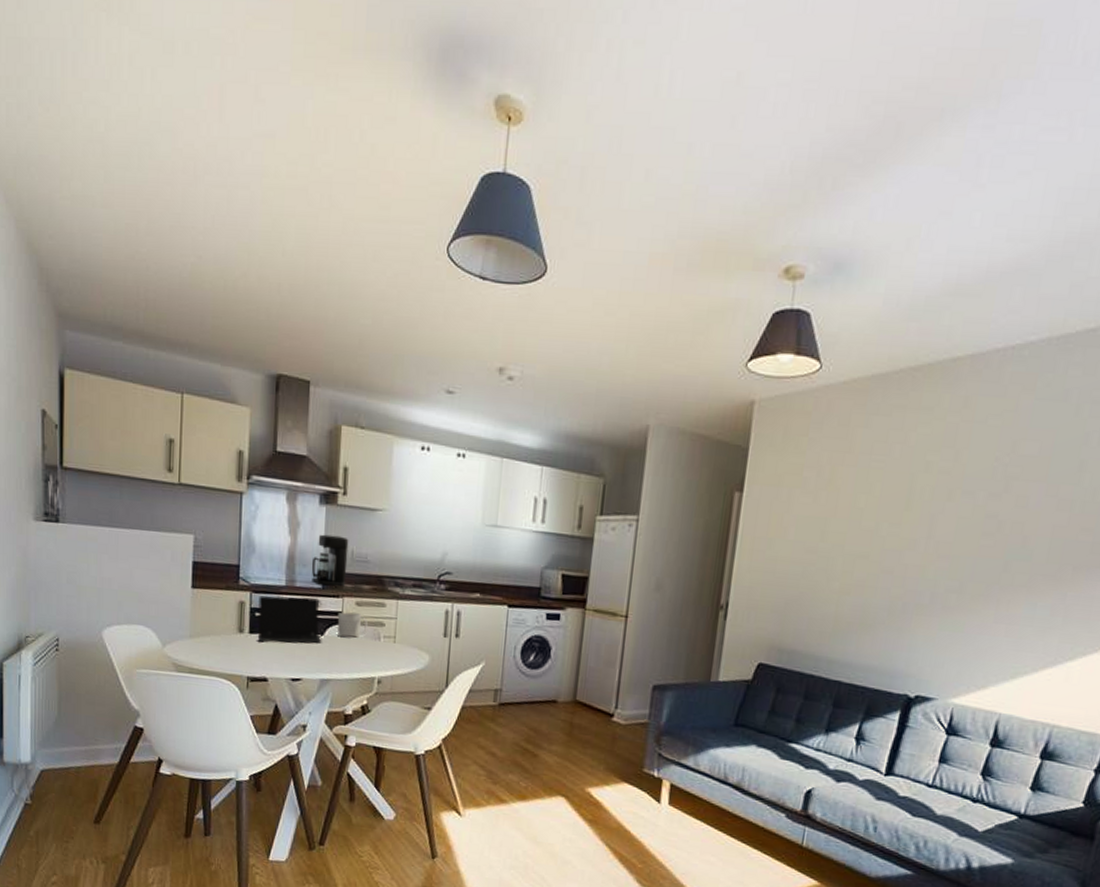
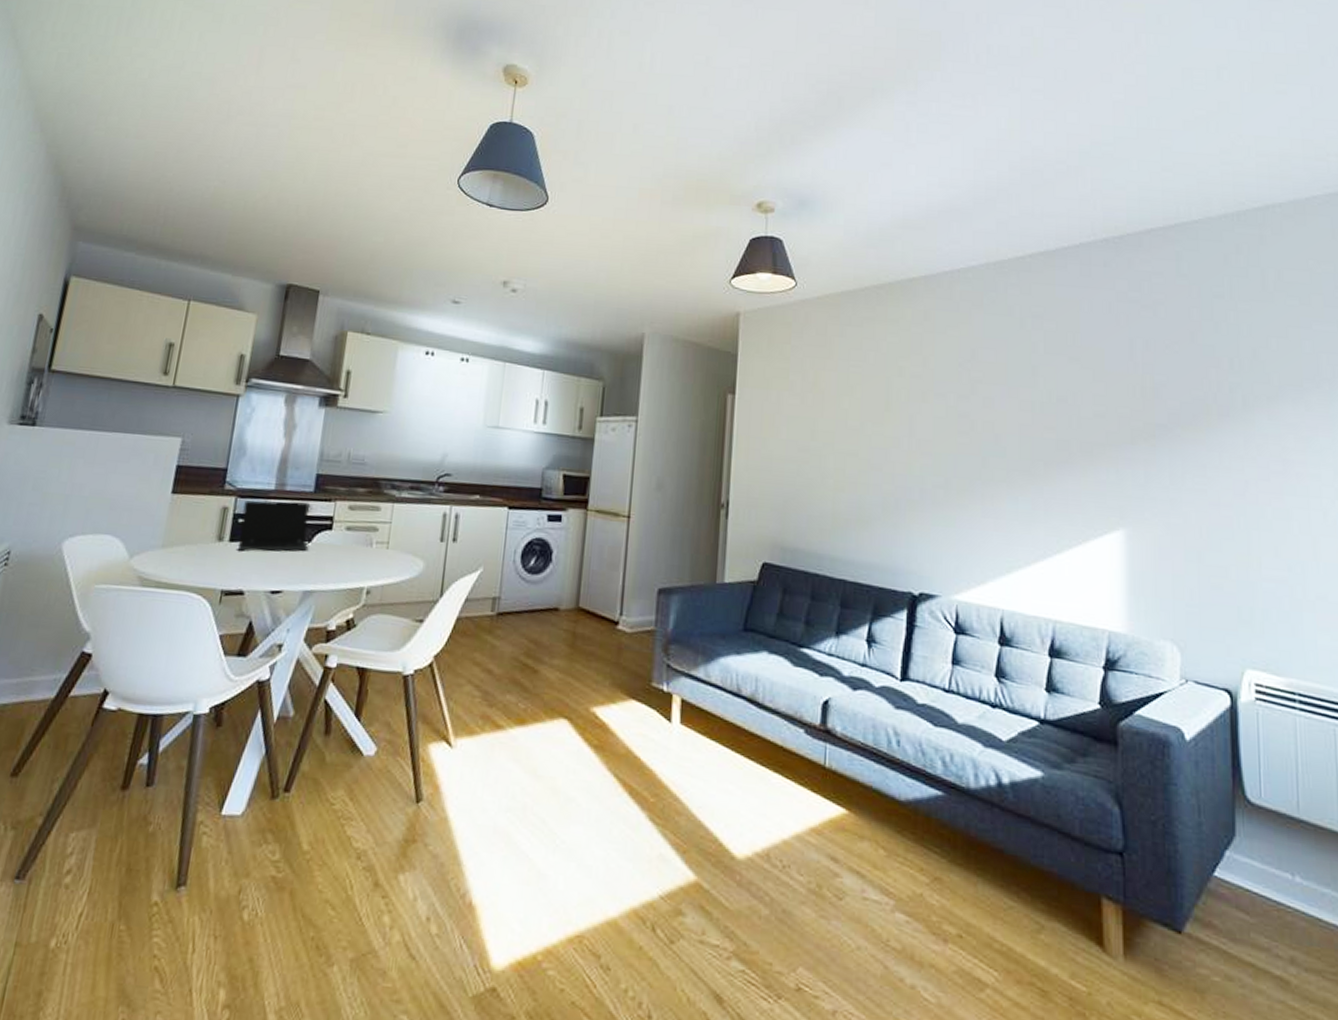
coffee maker: present [311,534,349,587] -> none [303,436,347,491]
mug: present [337,612,368,638] -> none [326,516,360,545]

